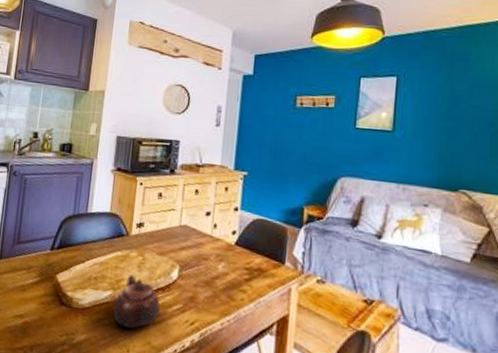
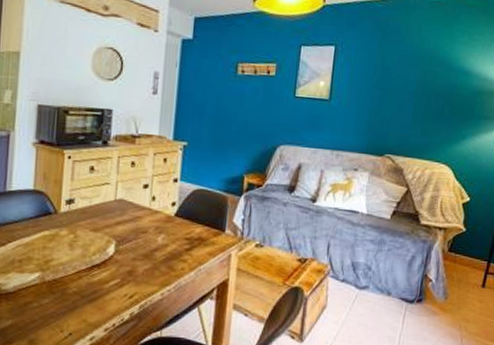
teapot: present [113,274,160,329] -> none [43,254,96,309]

